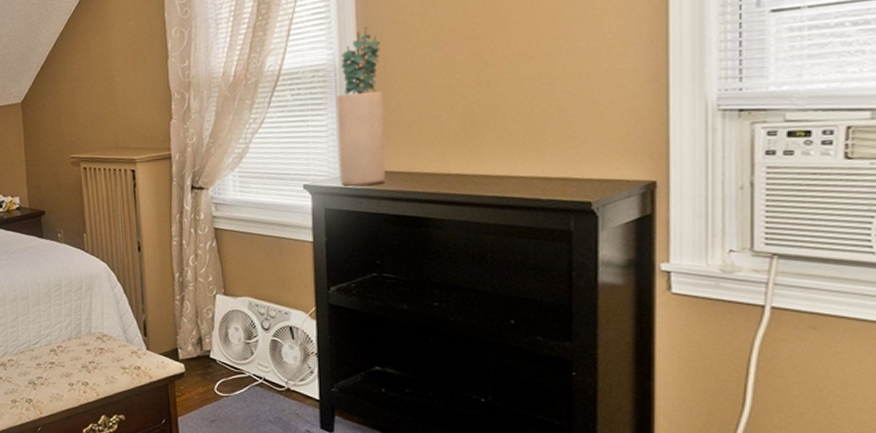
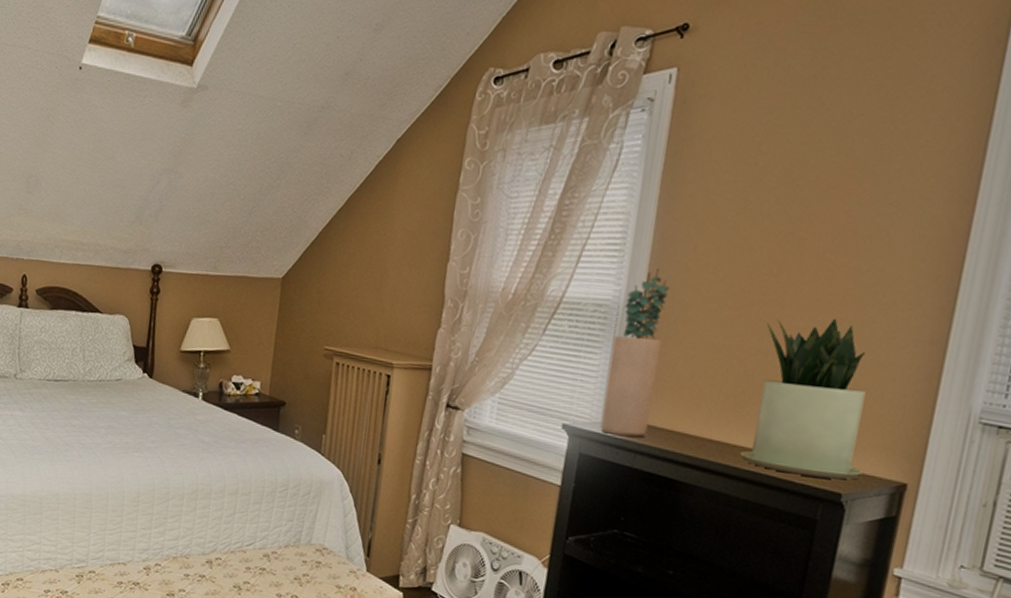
planter: none [481,38,609,192] -> present [740,318,867,480]

